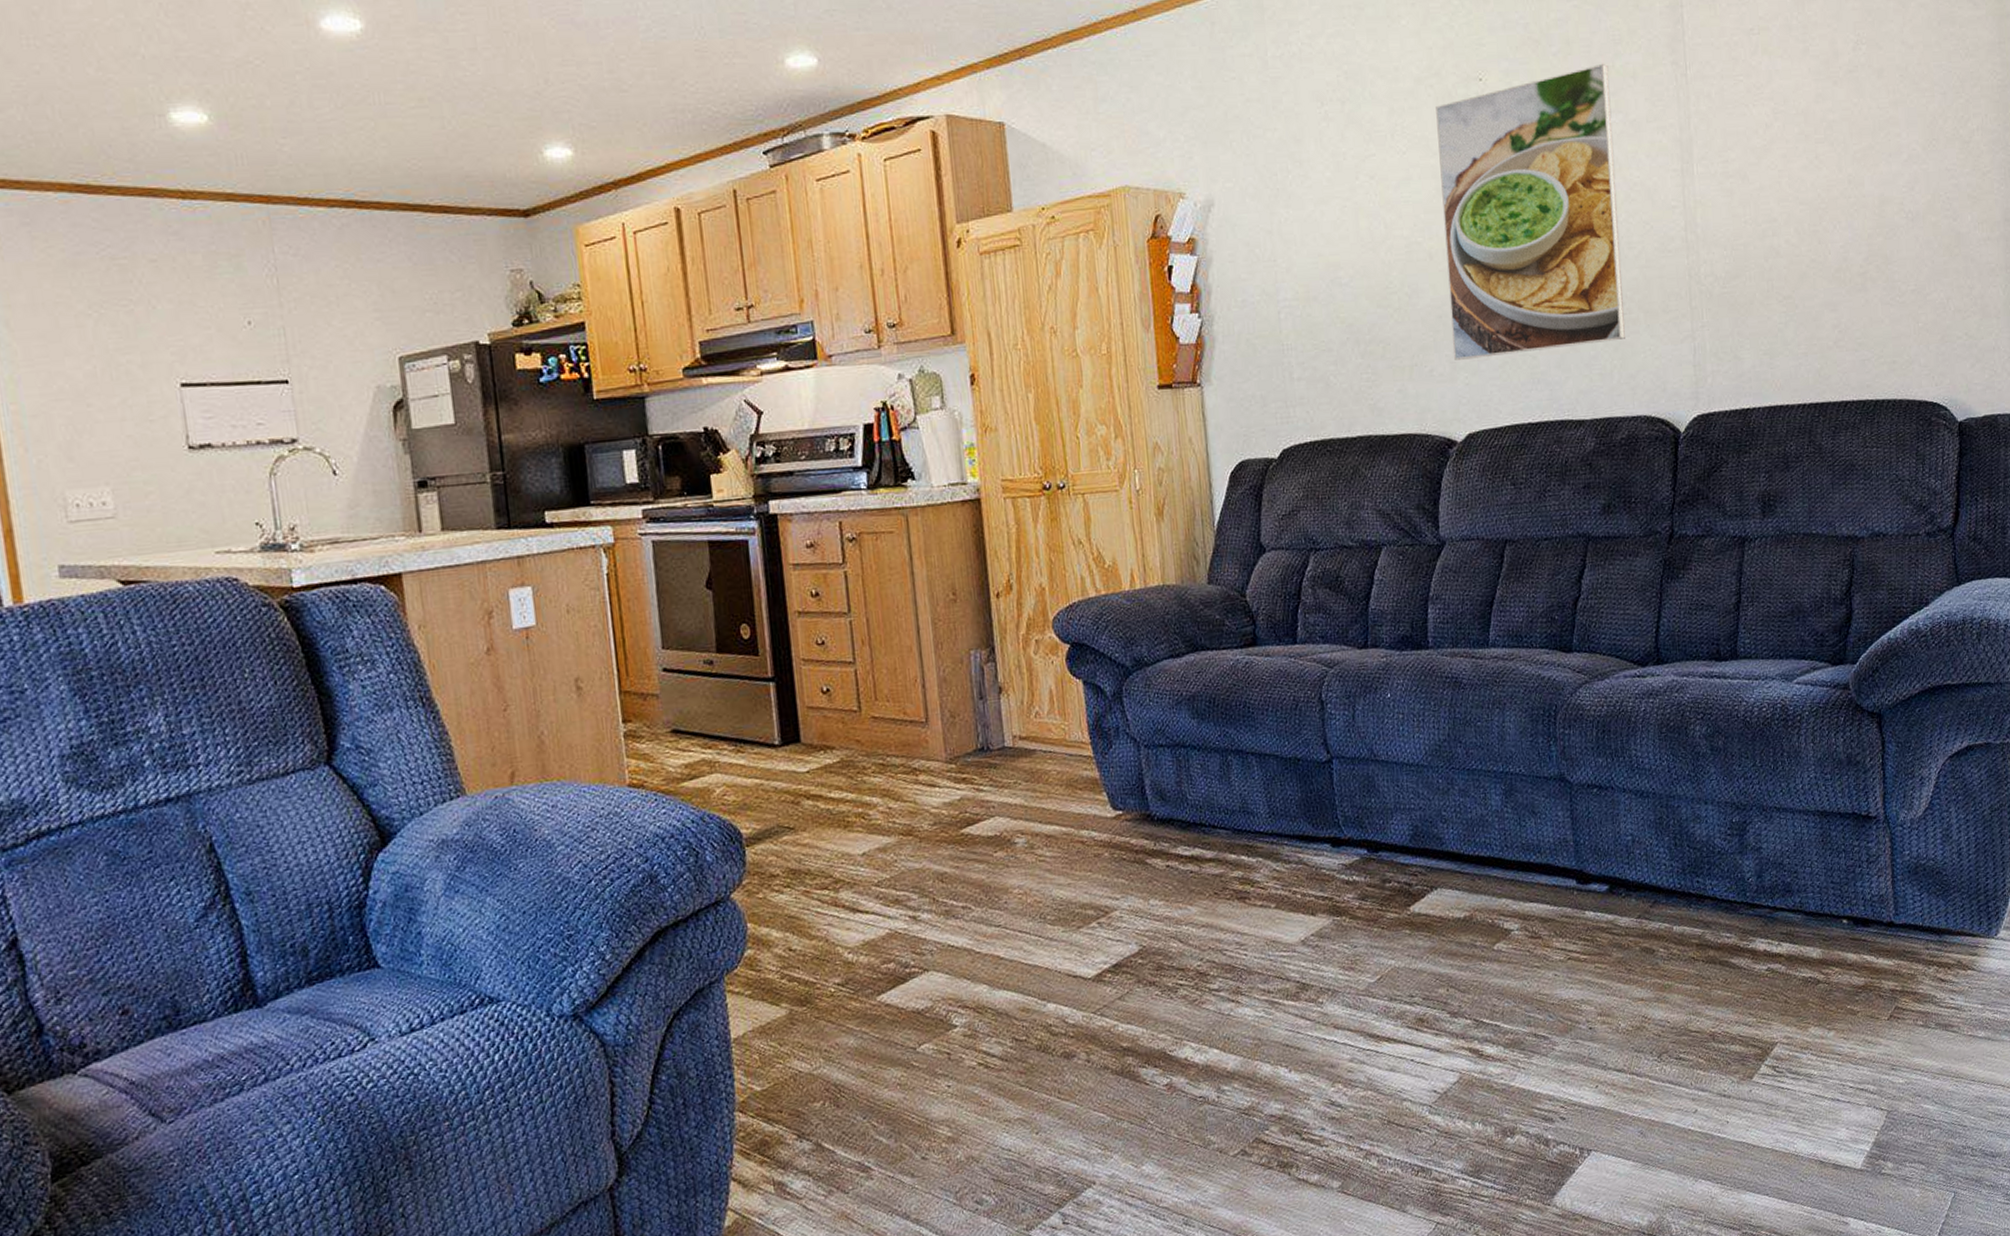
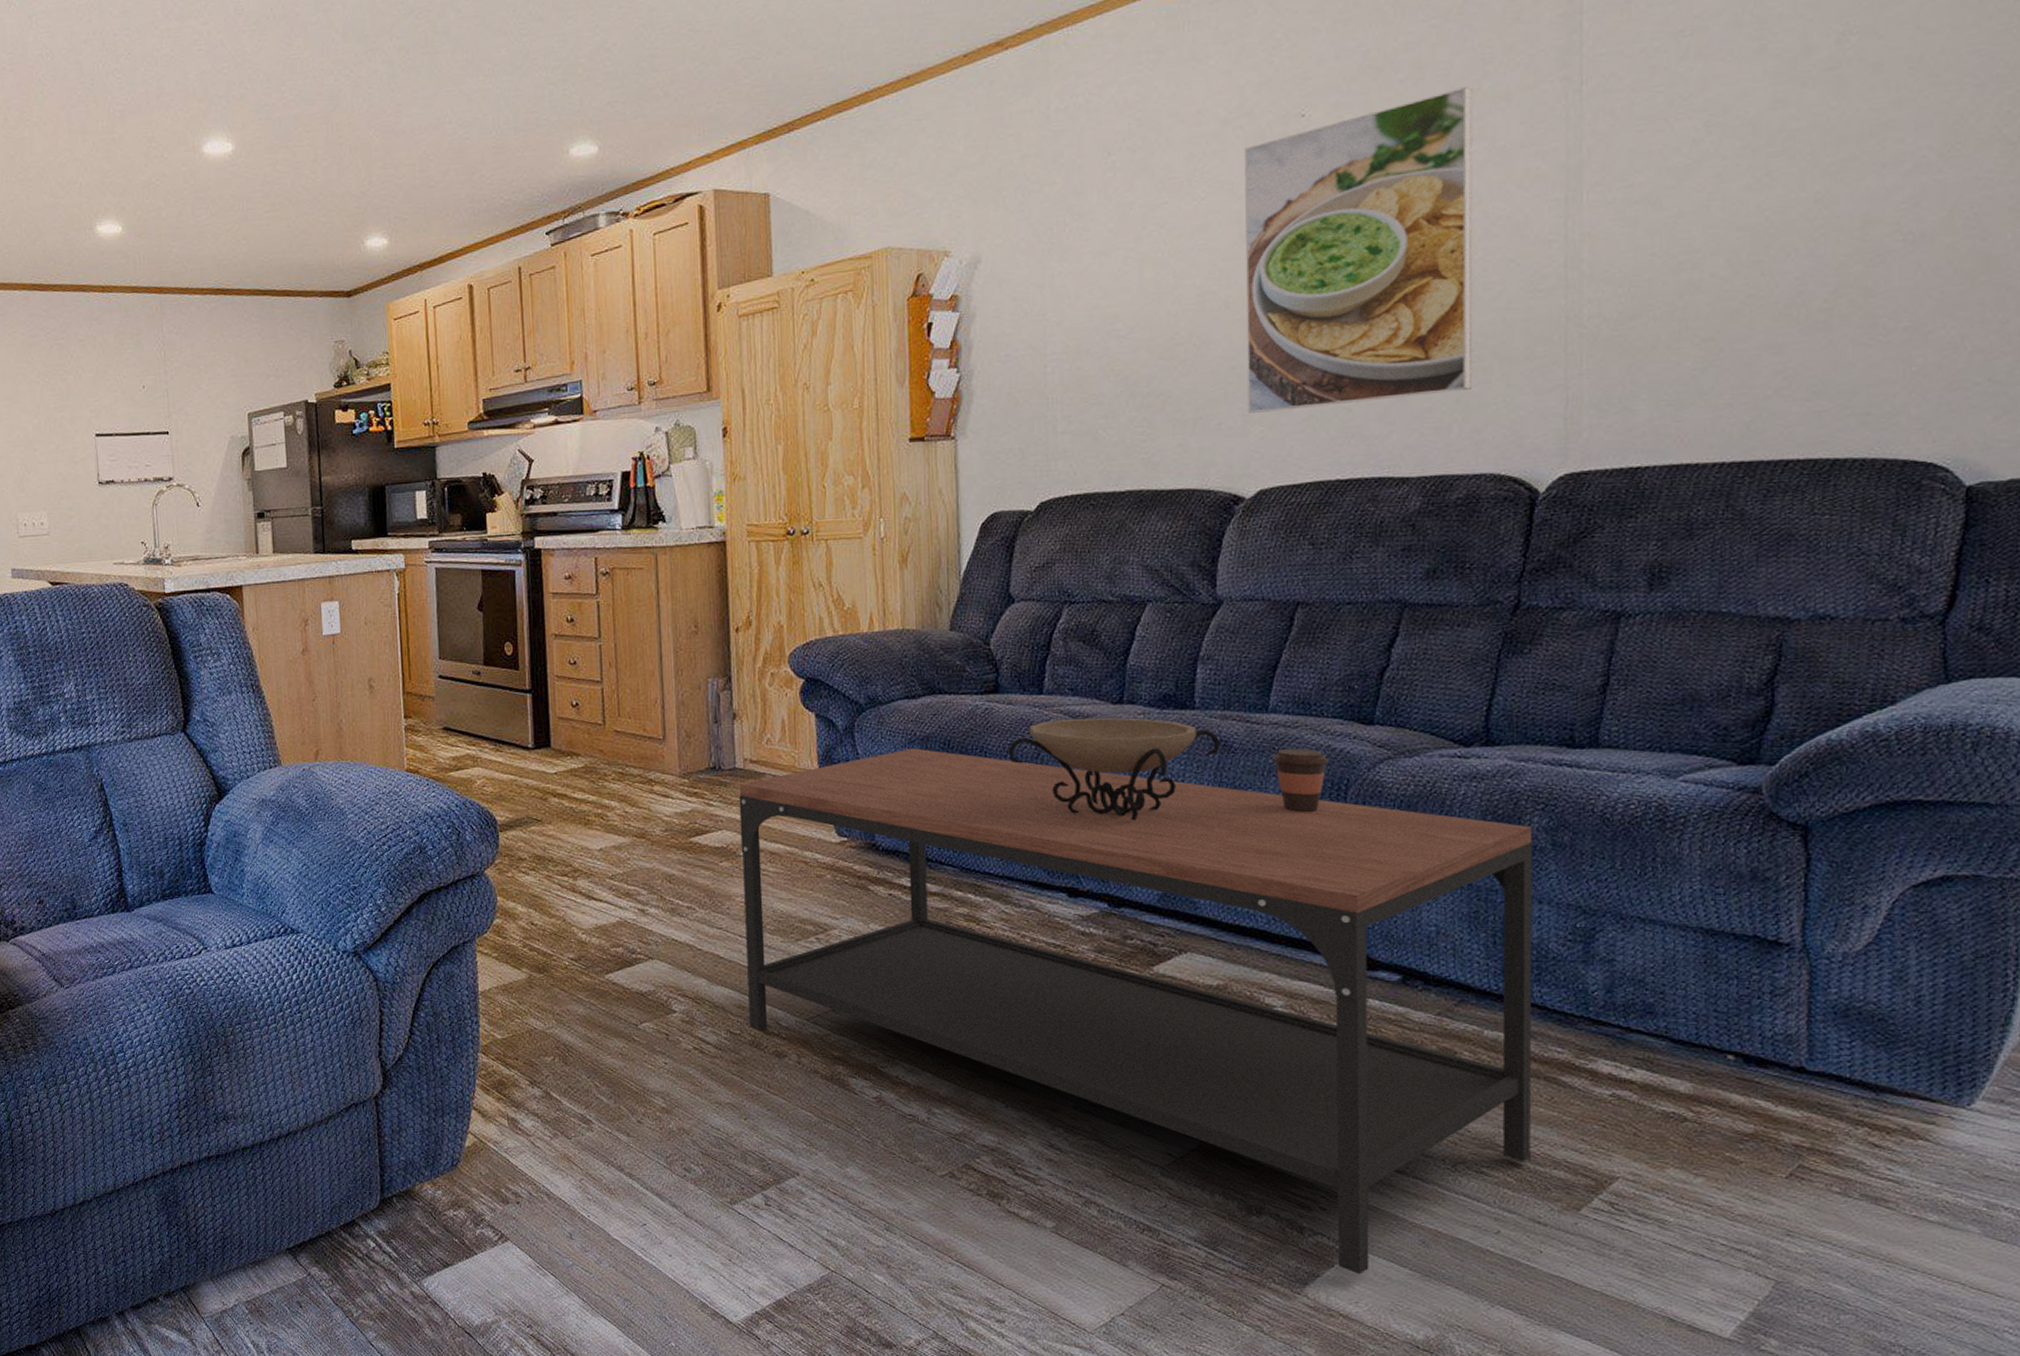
coffee table: none [1010,709,1714,1176] -> present [739,748,1533,1275]
decorative bowl: none [1269,661,1453,764] -> present [1008,717,1221,821]
coffee cup: none [1495,679,1540,741] -> present [1272,748,1329,813]

